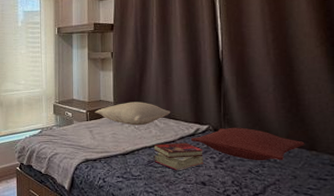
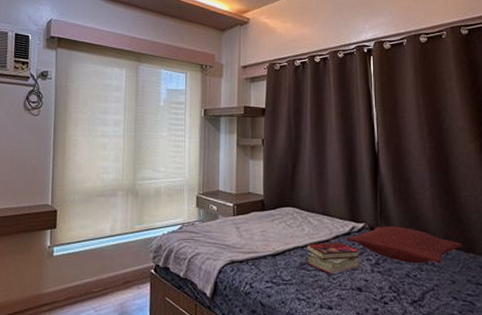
pillow: present [94,102,171,126] -> none [242,195,325,222]

